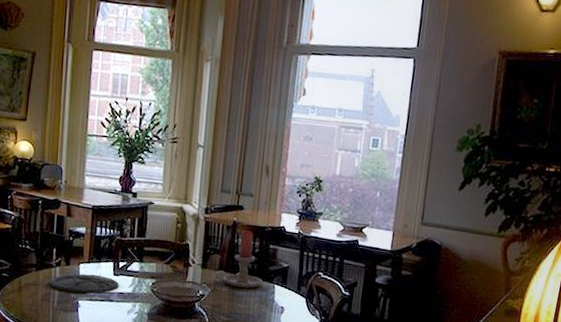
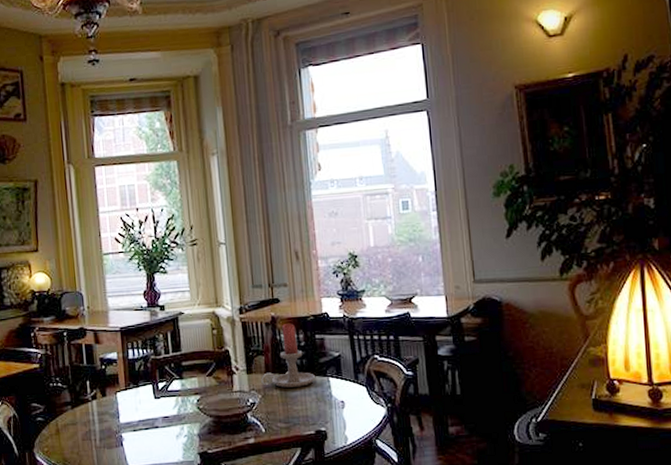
plate: present [50,274,119,294] -> none [88,401,162,426]

